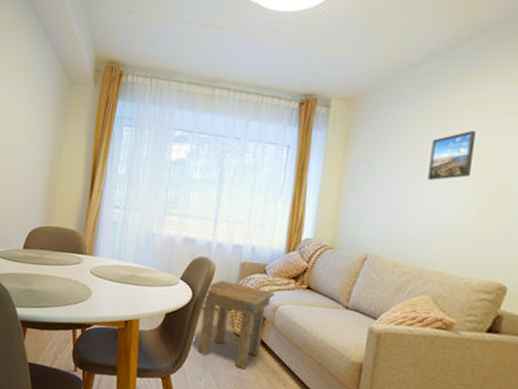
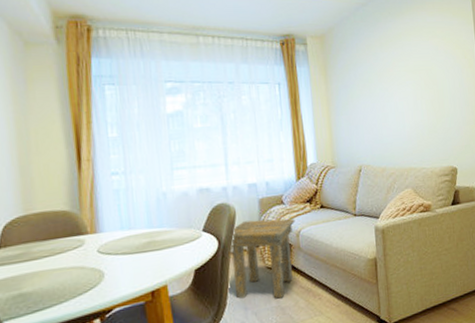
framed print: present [428,130,477,180] -> none [388,52,418,96]

